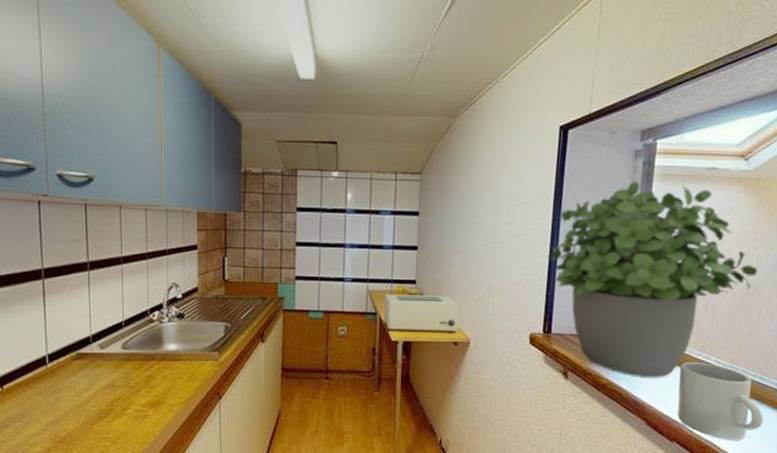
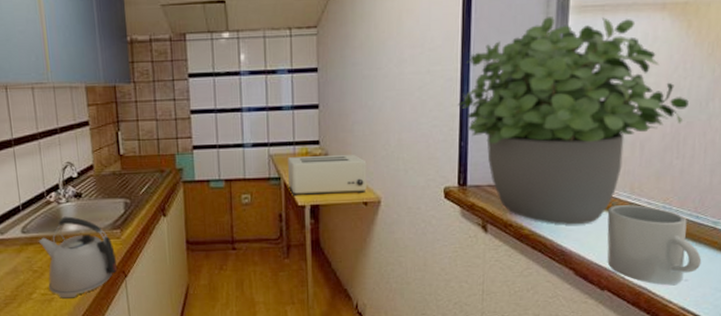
kettle: none [137,335,213,416] -> present [38,216,118,299]

